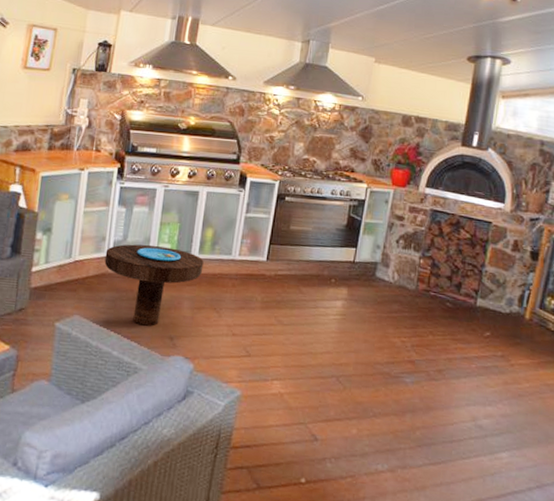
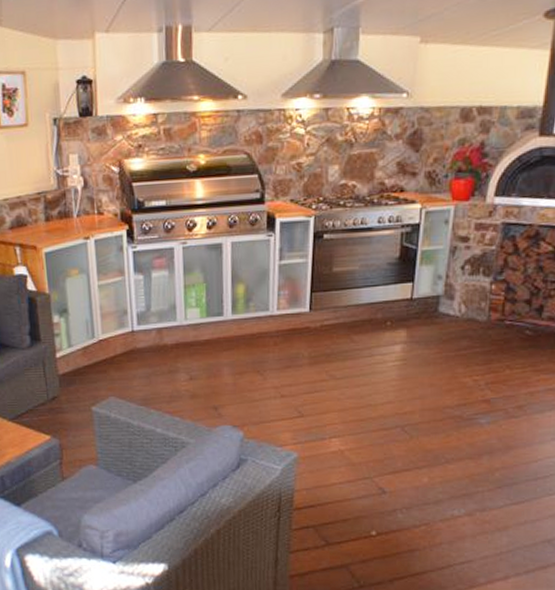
side table: present [104,244,204,326] -> none [130,312,239,399]

